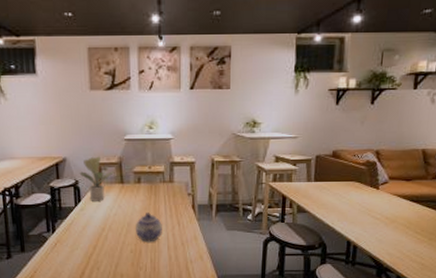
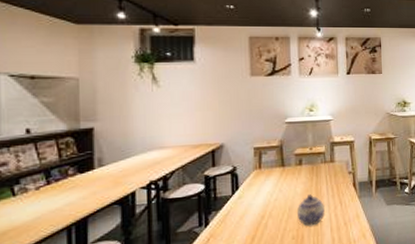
potted plant: present [79,156,115,201] -> none [237,140,276,188]

